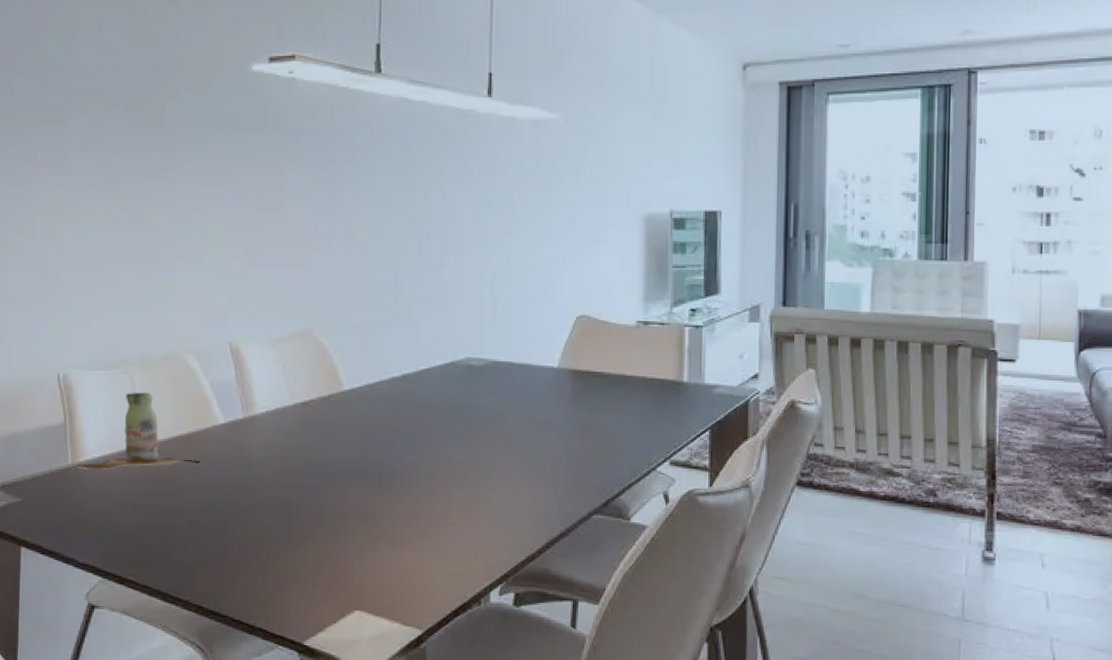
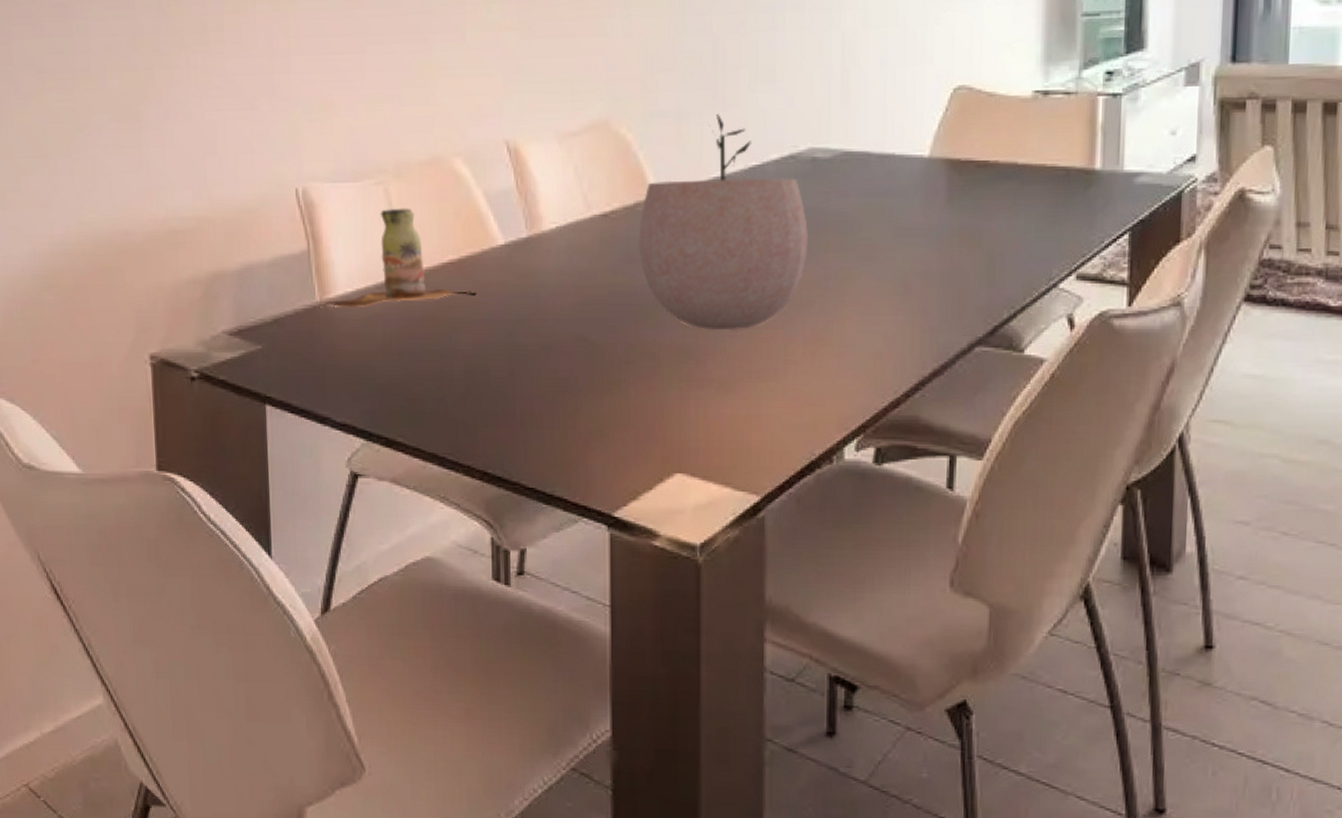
plant pot: none [331,328,464,497] -> present [639,113,808,331]

